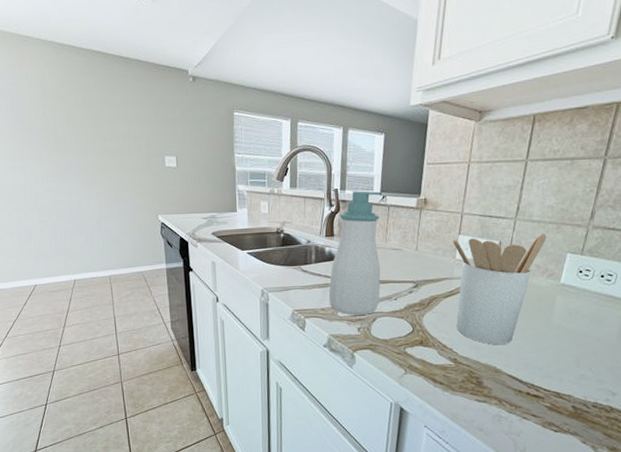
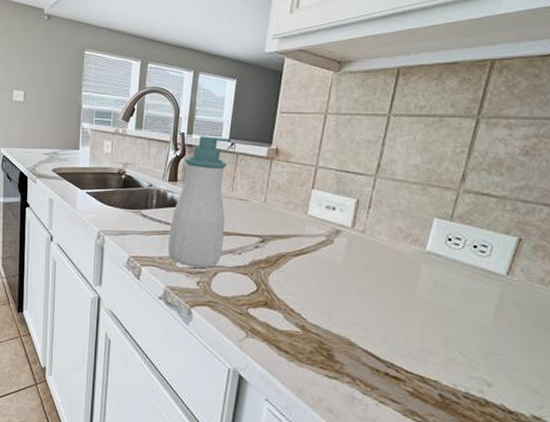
utensil holder: present [452,233,547,345] -> none [304,193,411,315]

